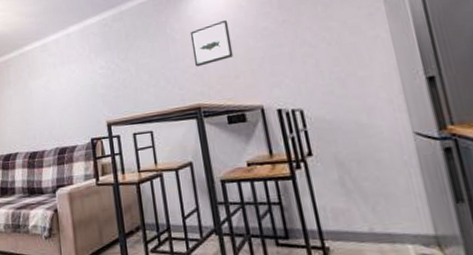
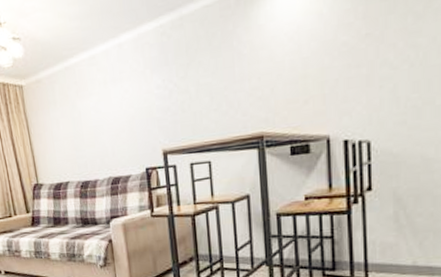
wall art: present [189,19,234,67] -> none [259,30,305,89]

